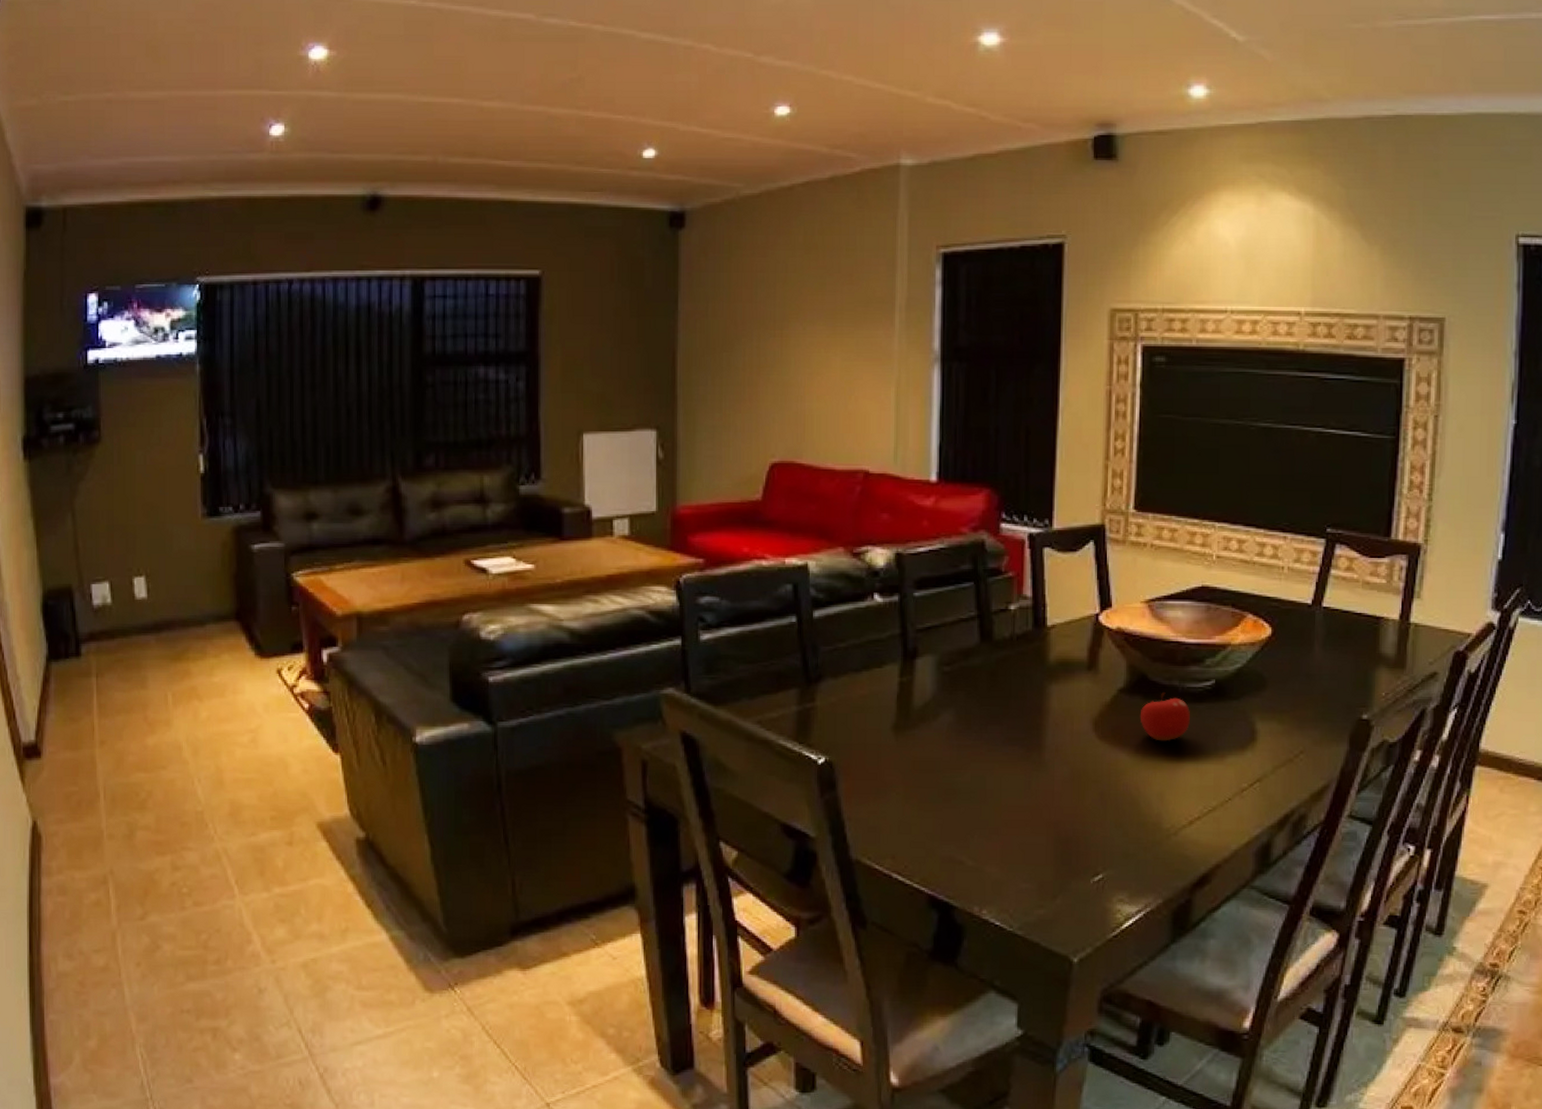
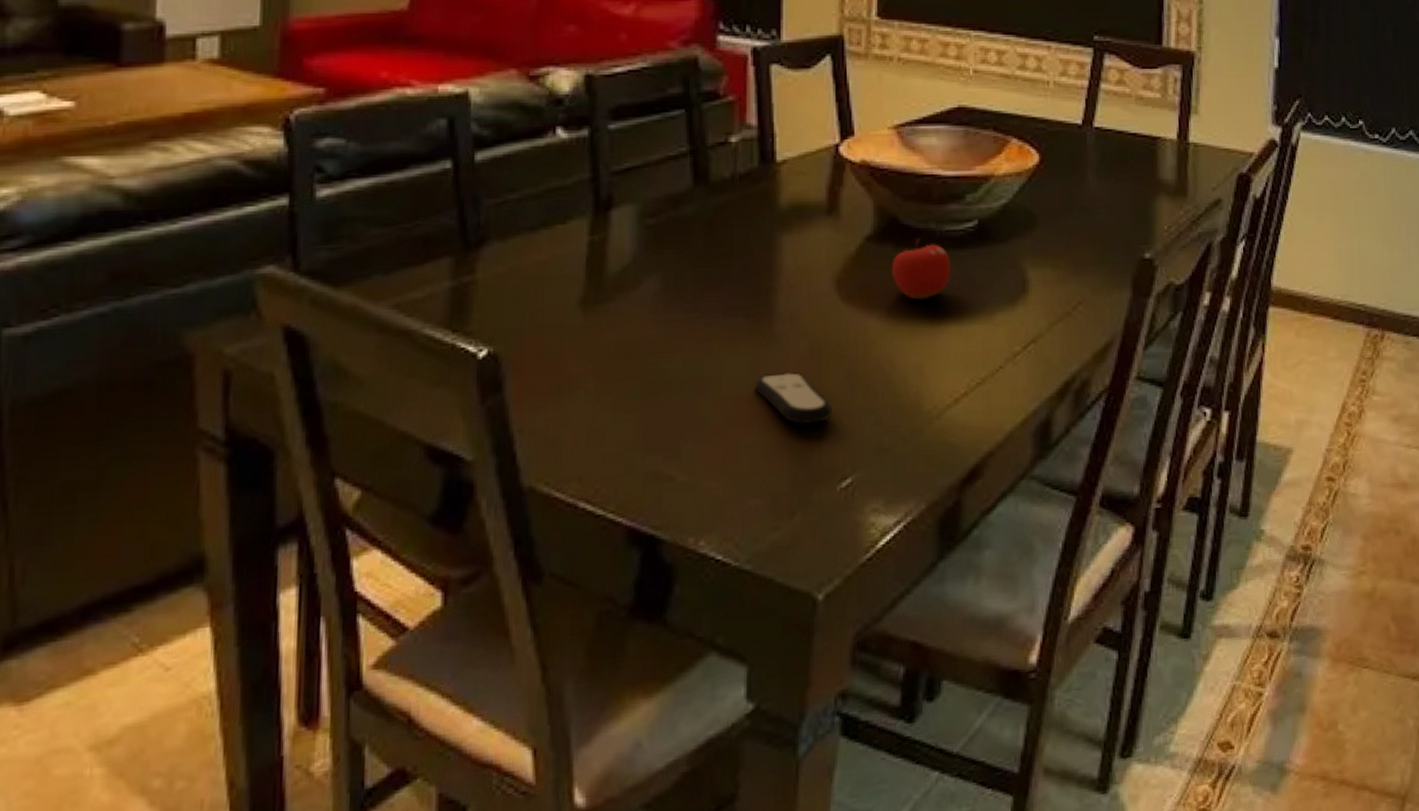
remote control: none [1027,790,1089,831] -> present [755,371,833,424]

